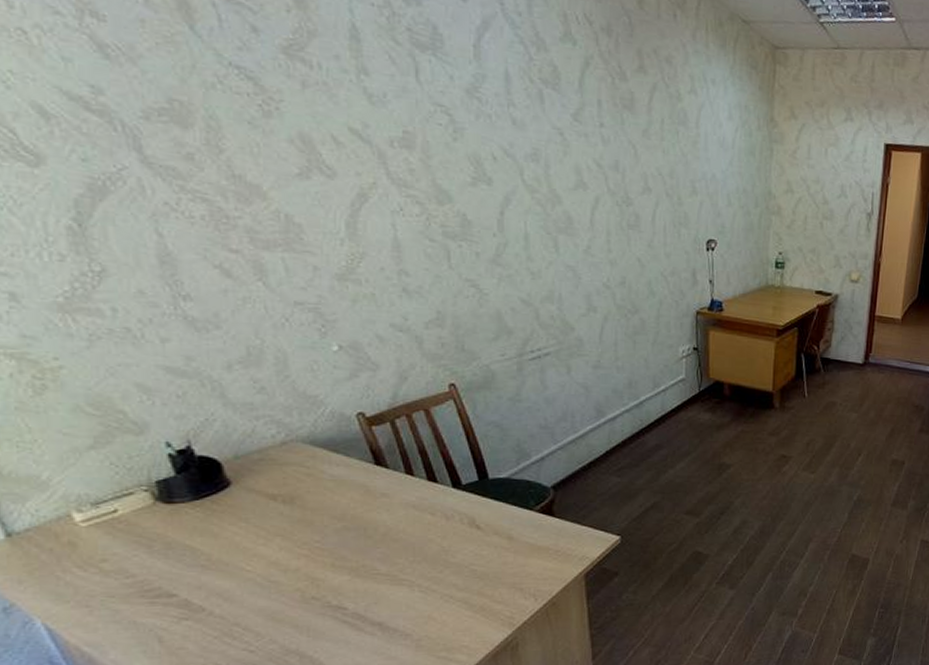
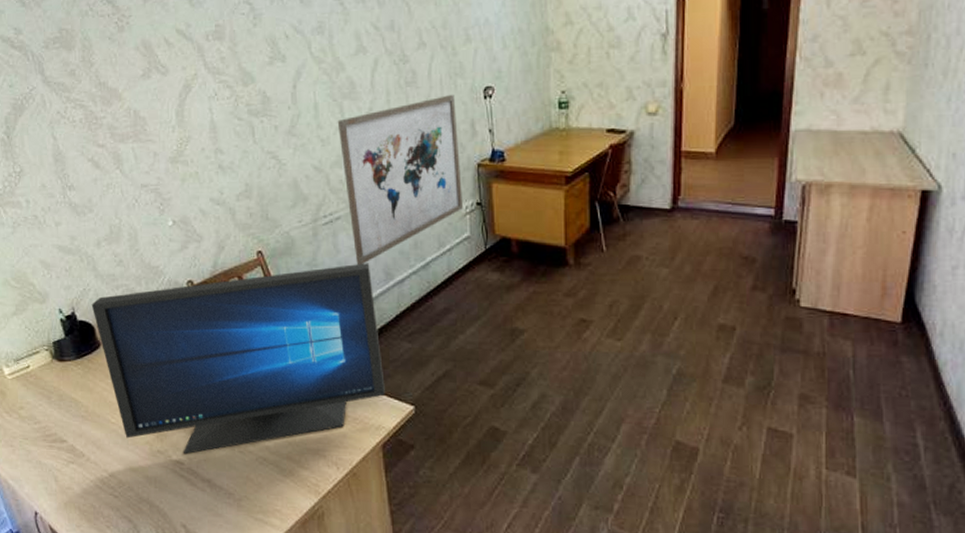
monitor: none [217,400,591,599] -> present [91,263,385,455]
wall art: none [550,243,680,402] -> present [337,95,463,266]

